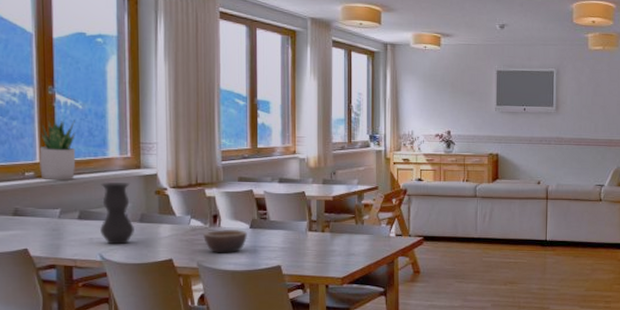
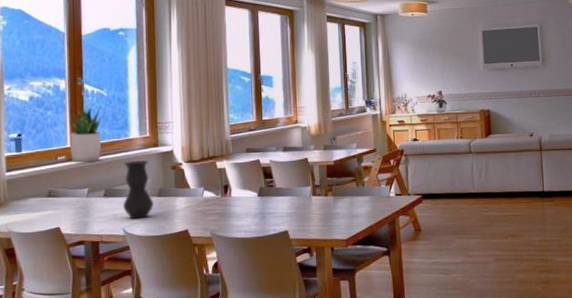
bowl: present [203,230,247,252] -> none [216,198,256,221]

